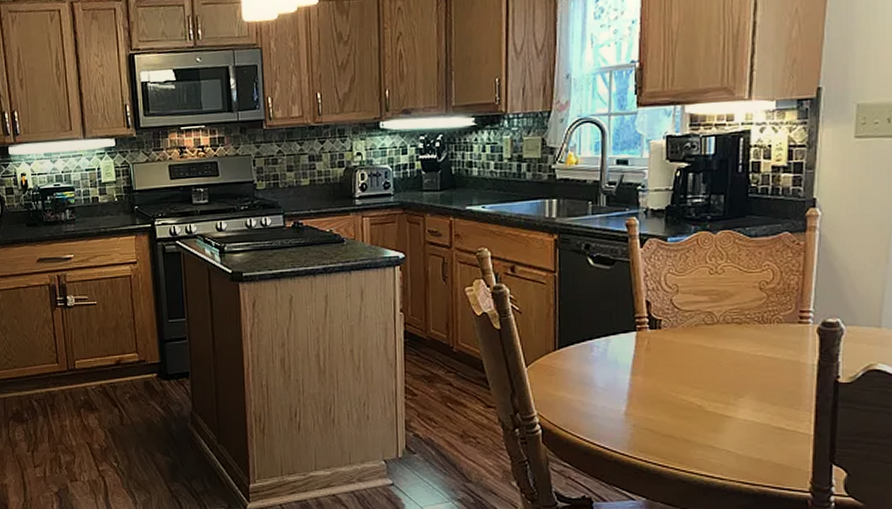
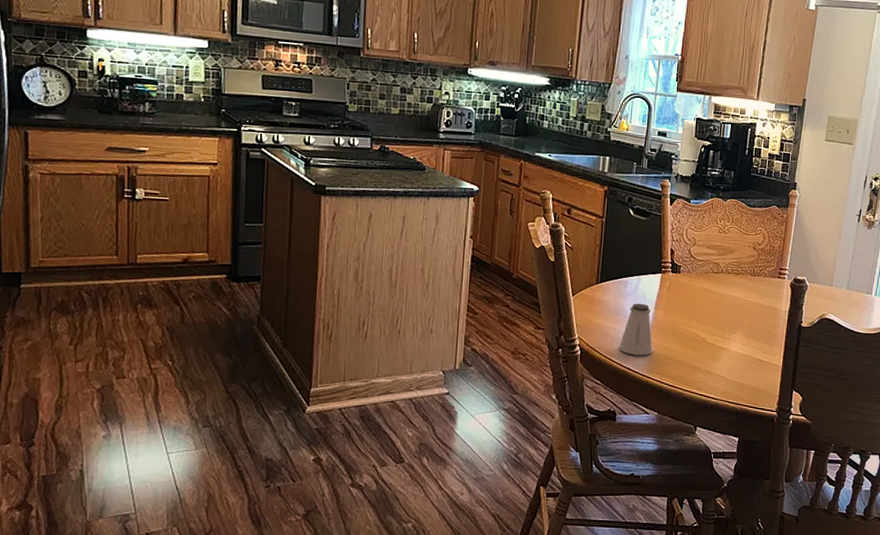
saltshaker: none [588,369,633,432] -> present [618,303,653,356]

